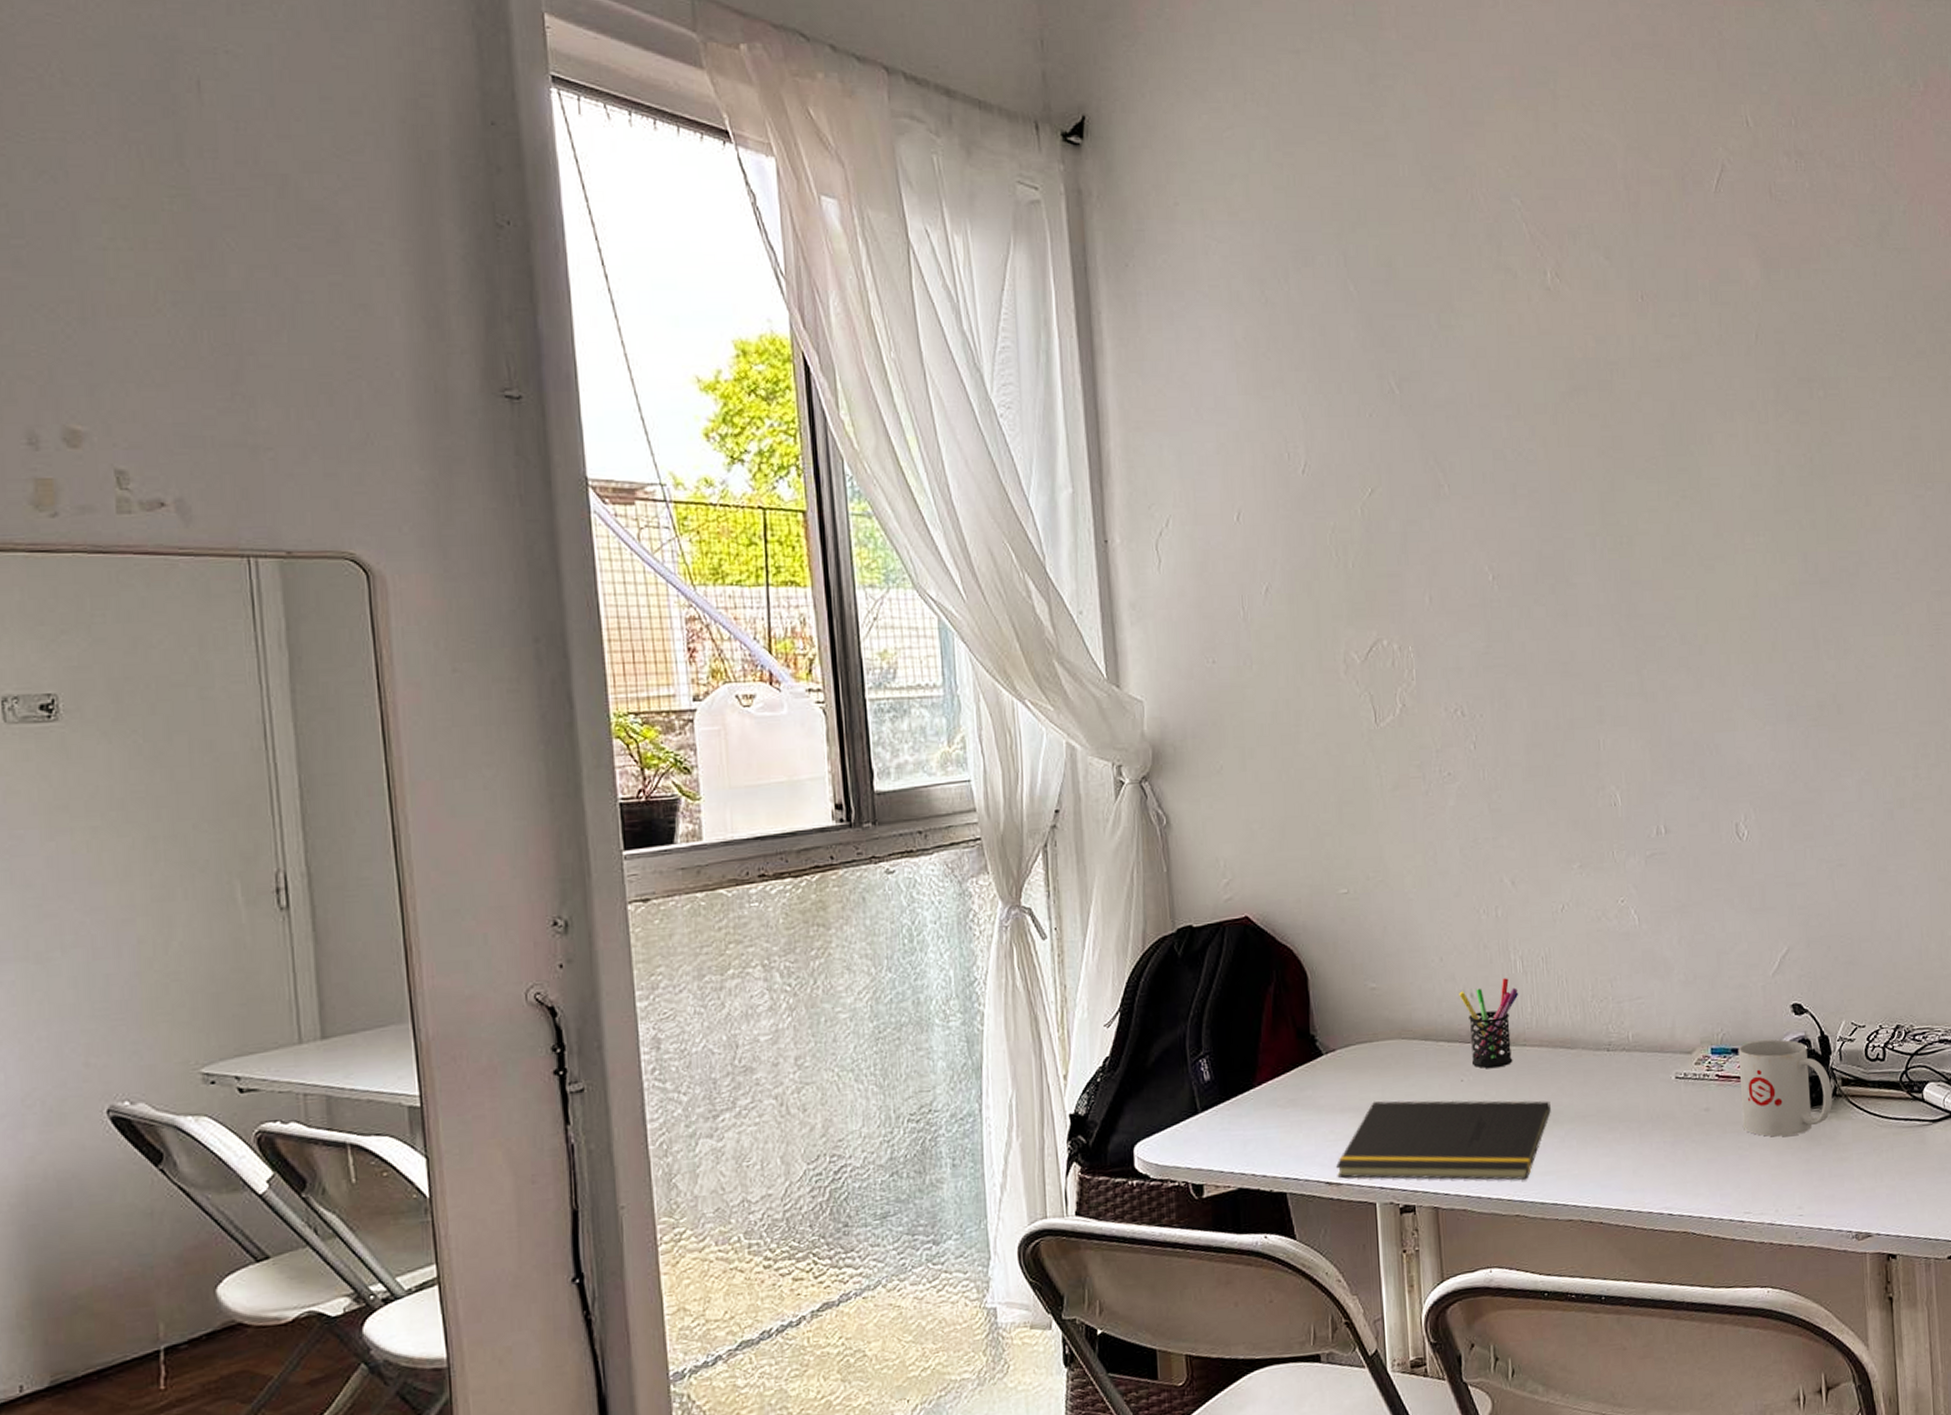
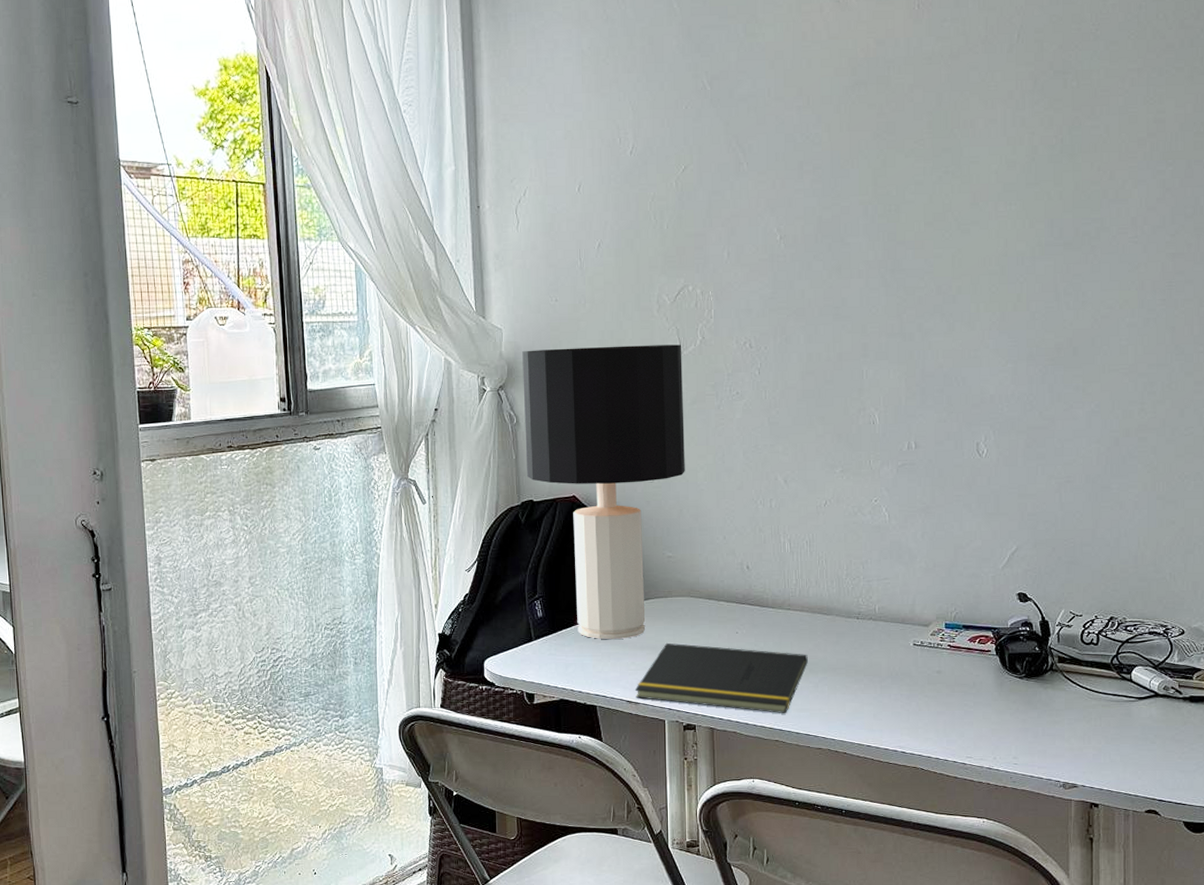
desk lamp: none [1171,714,1388,1104] -> present [522,344,685,640]
pen holder: present [1459,978,1519,1069] -> none [737,556,786,625]
mug: present [1738,1039,1833,1137] -> none [968,620,1050,699]

